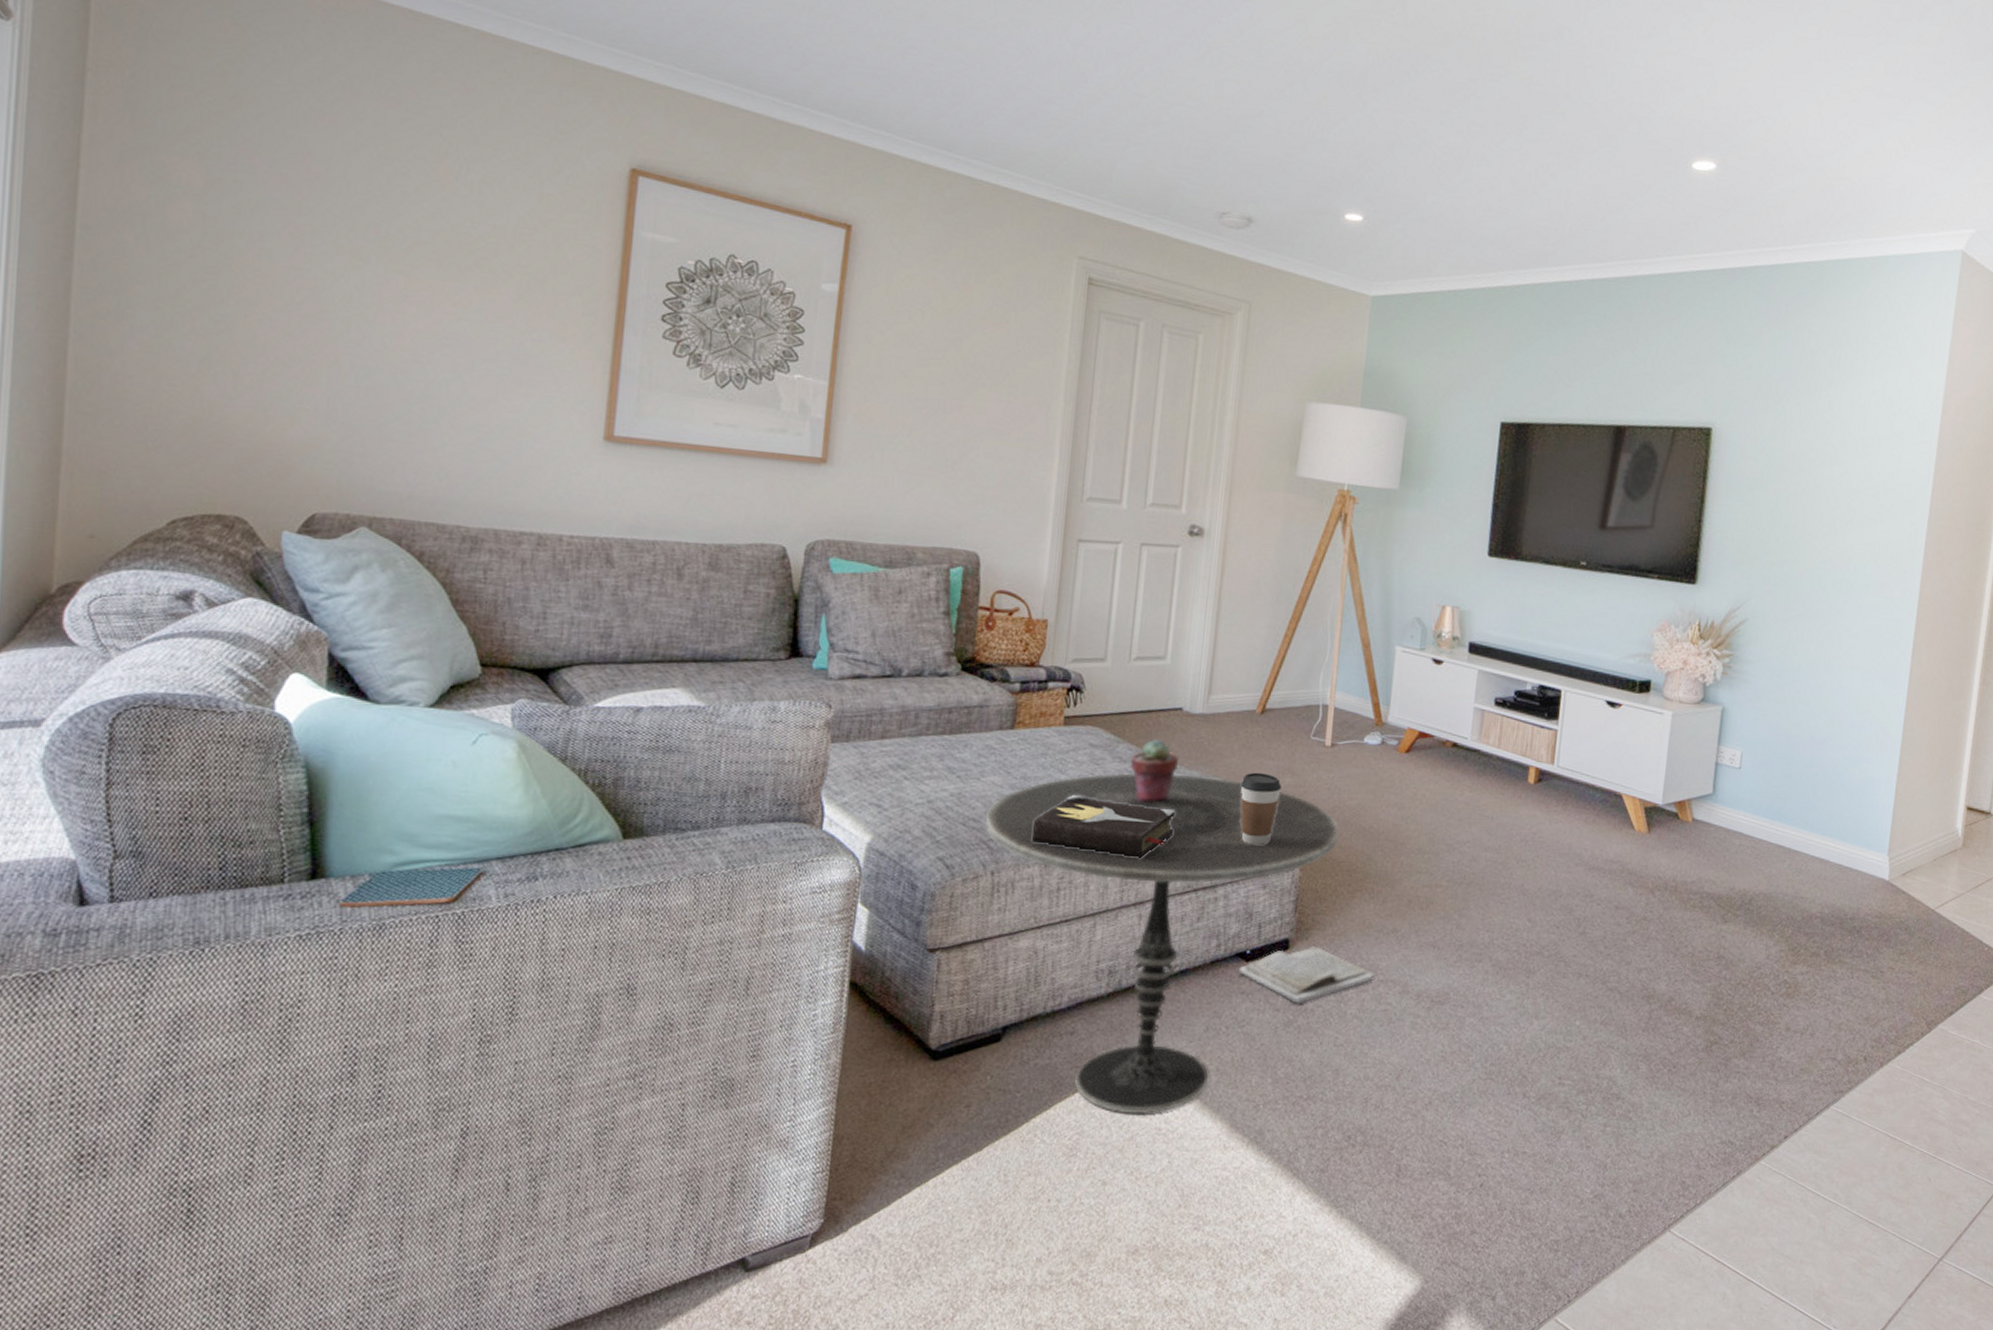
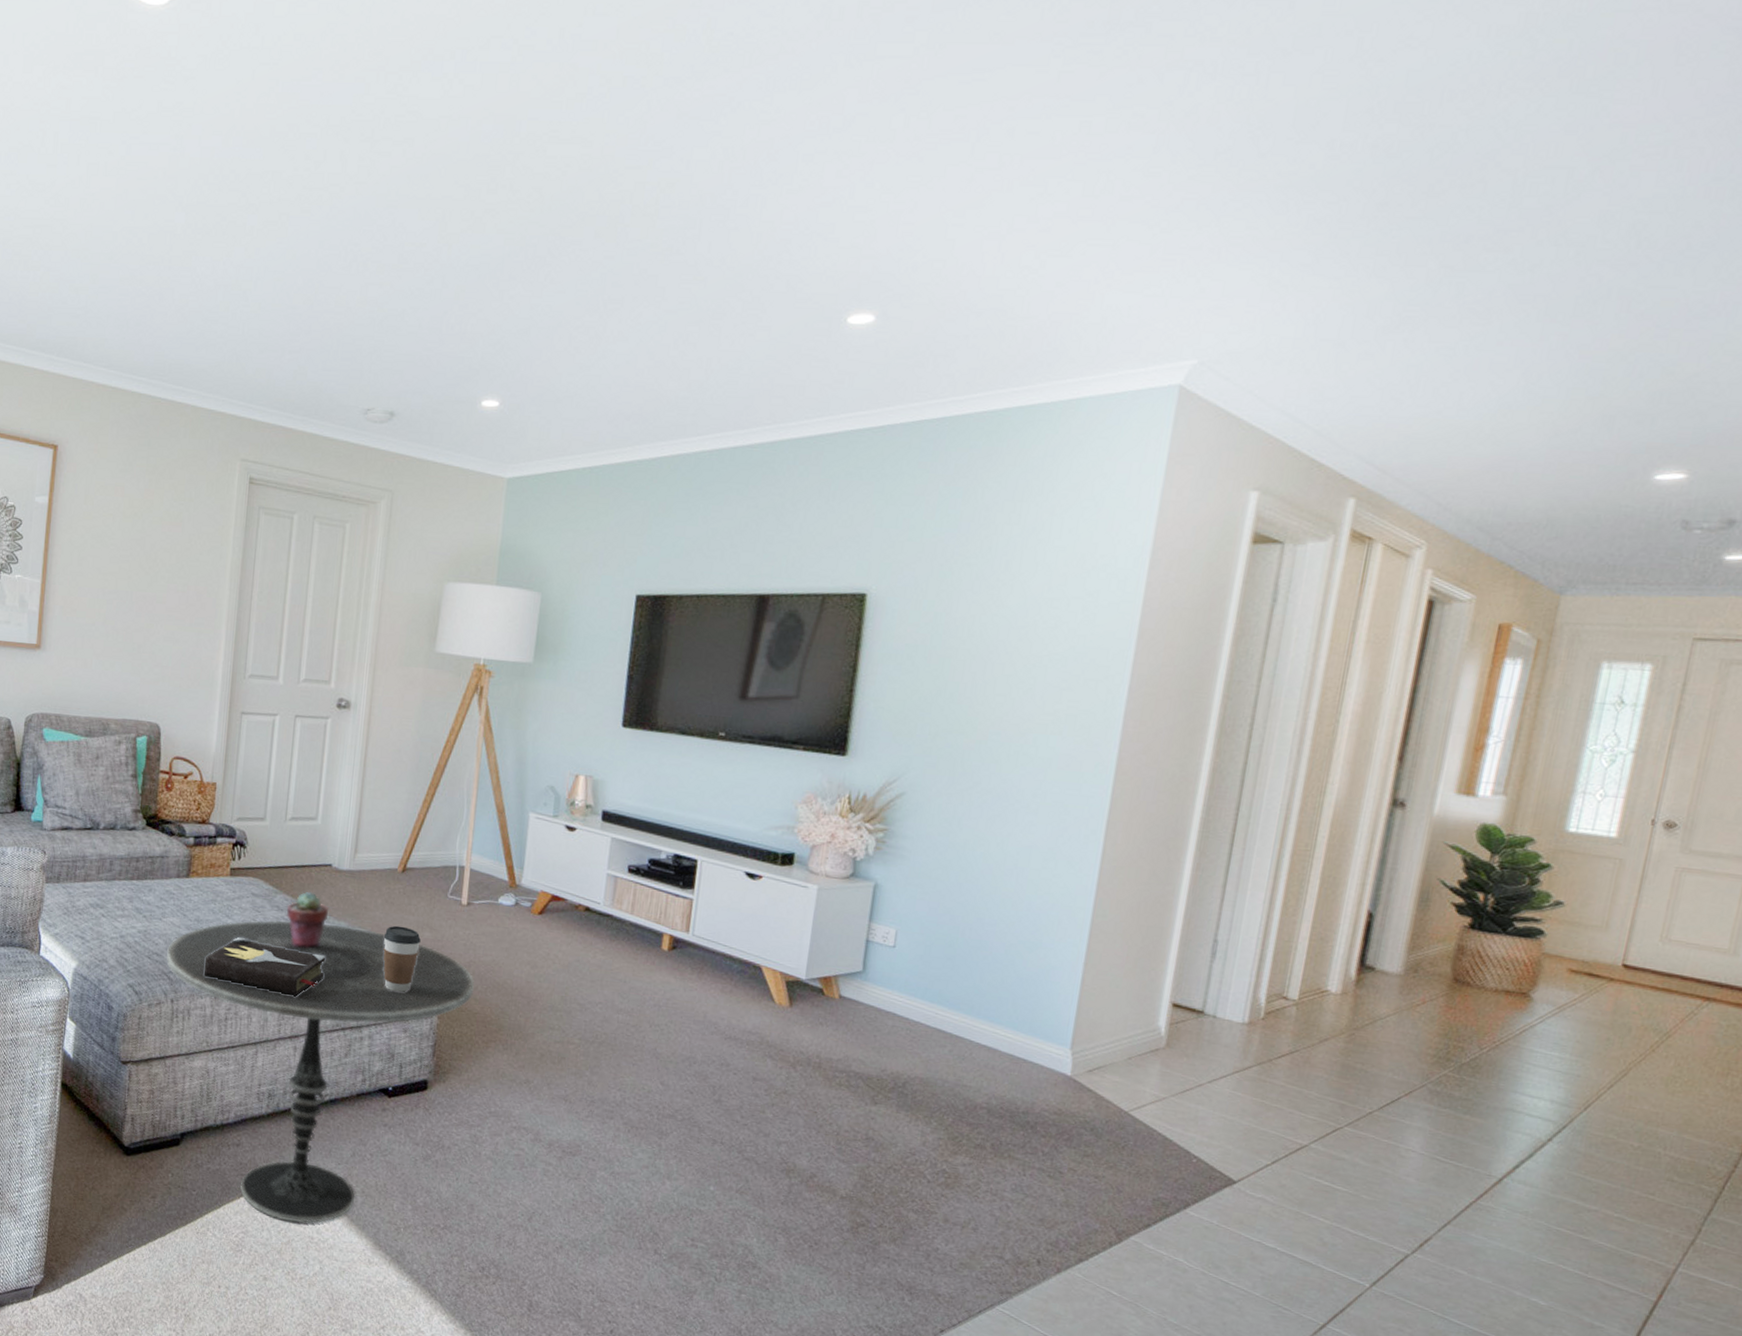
book: present [1239,947,1375,1004] -> none [382,1089,508,1141]

